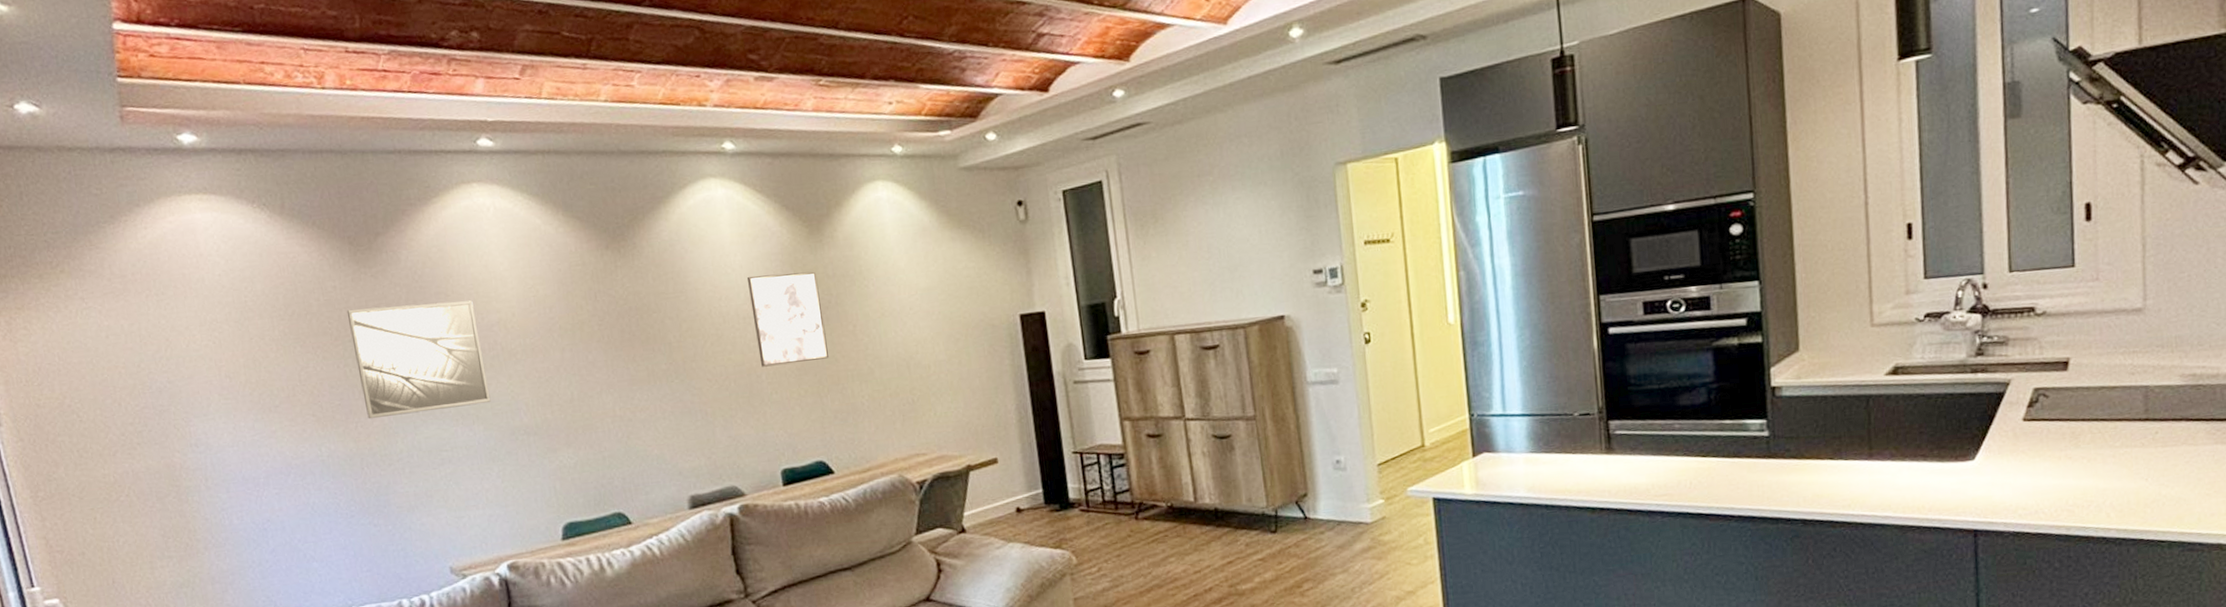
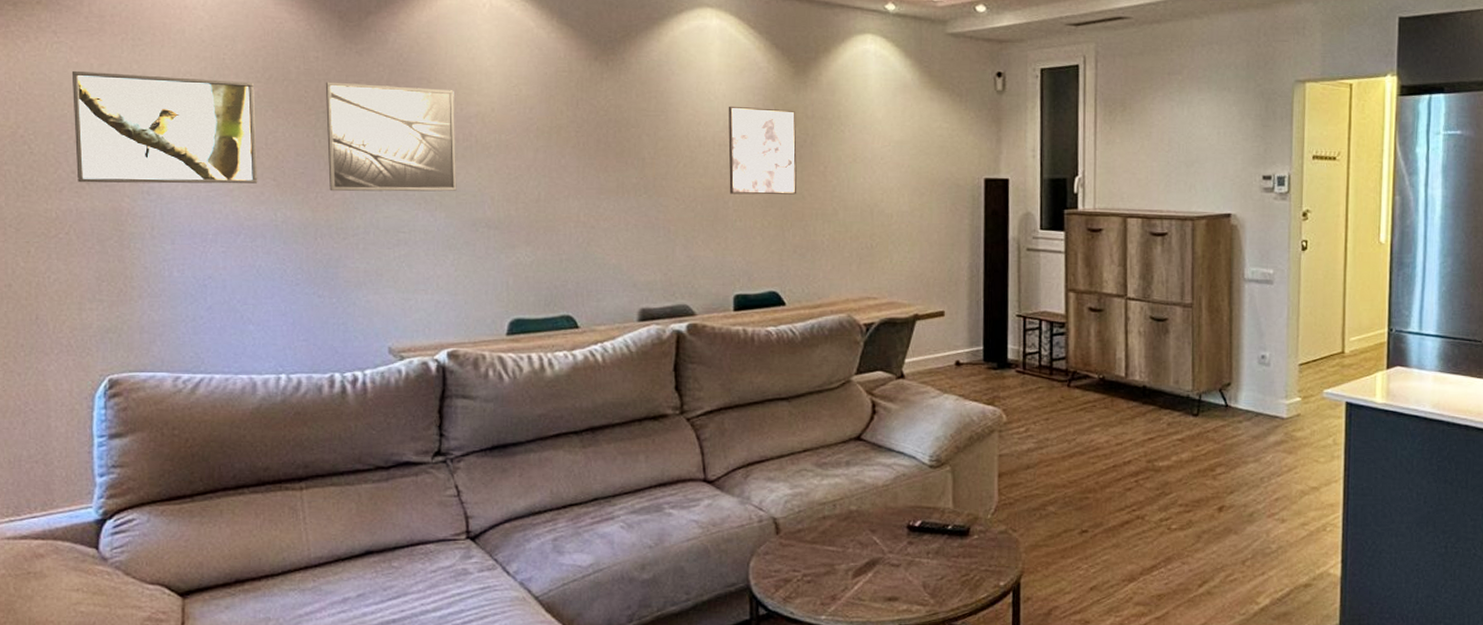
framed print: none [104,320,299,444] -> present [71,70,258,184]

